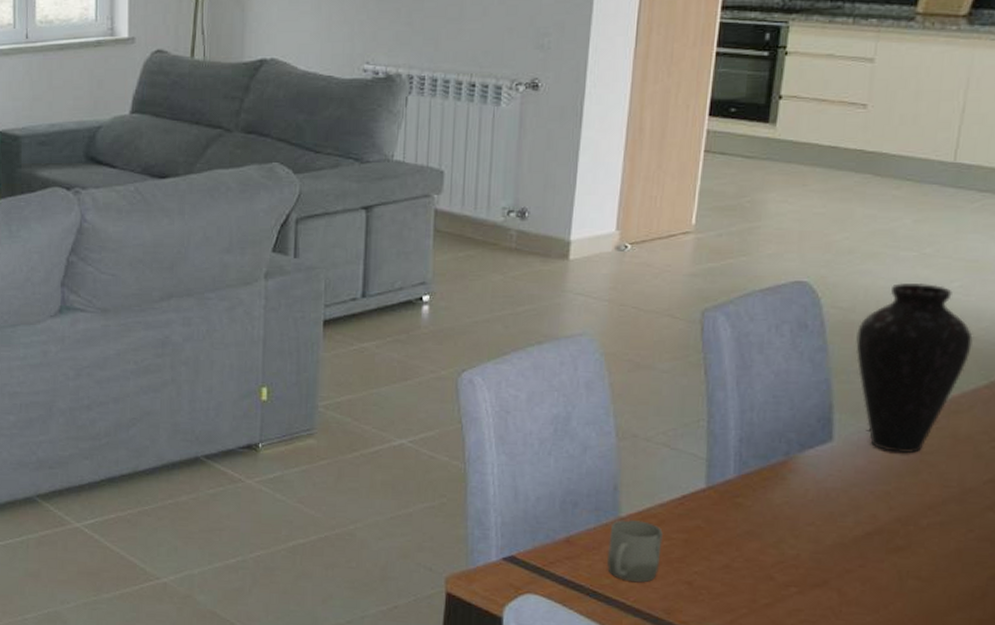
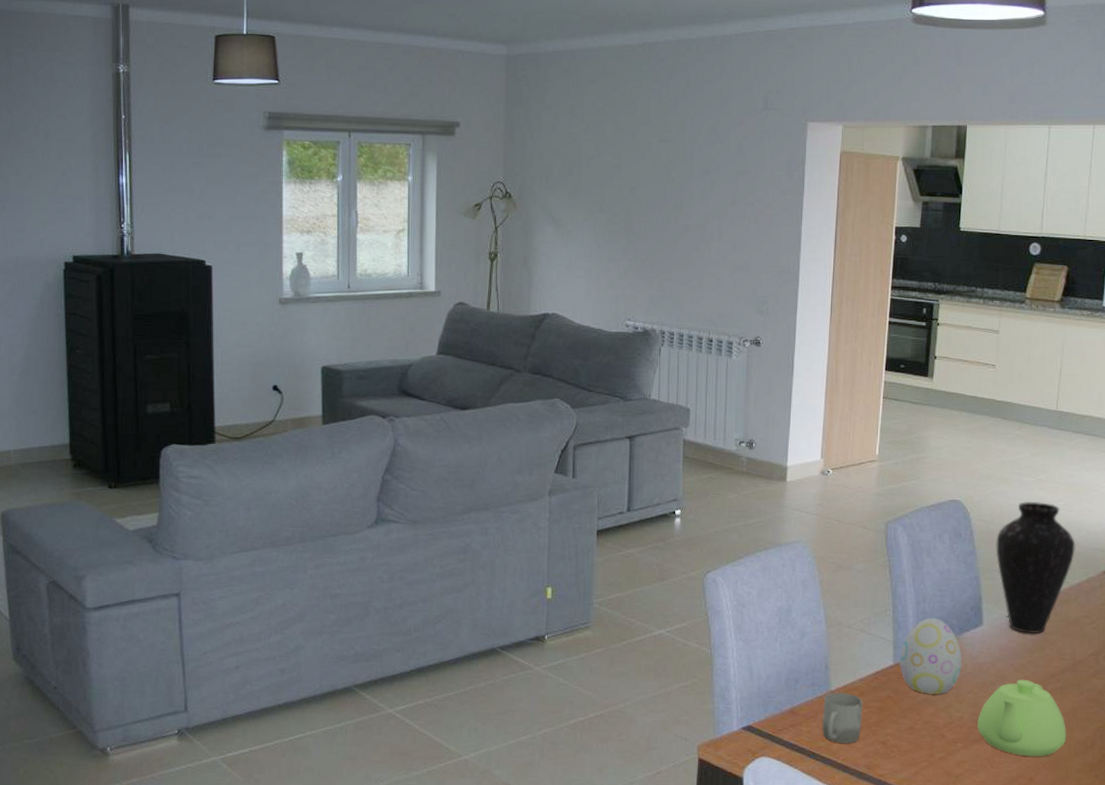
decorative egg: none [714,430,802,526] -> present [899,617,962,694]
teapot: none [819,510,947,609] -> present [977,679,1067,757]

